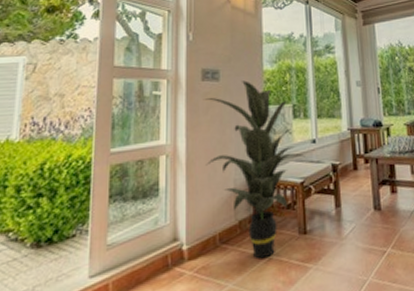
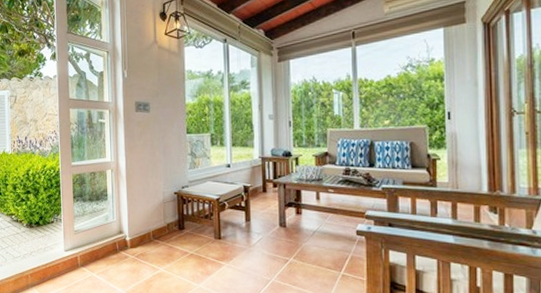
indoor plant: present [203,80,305,259] -> none [137,112,221,254]

